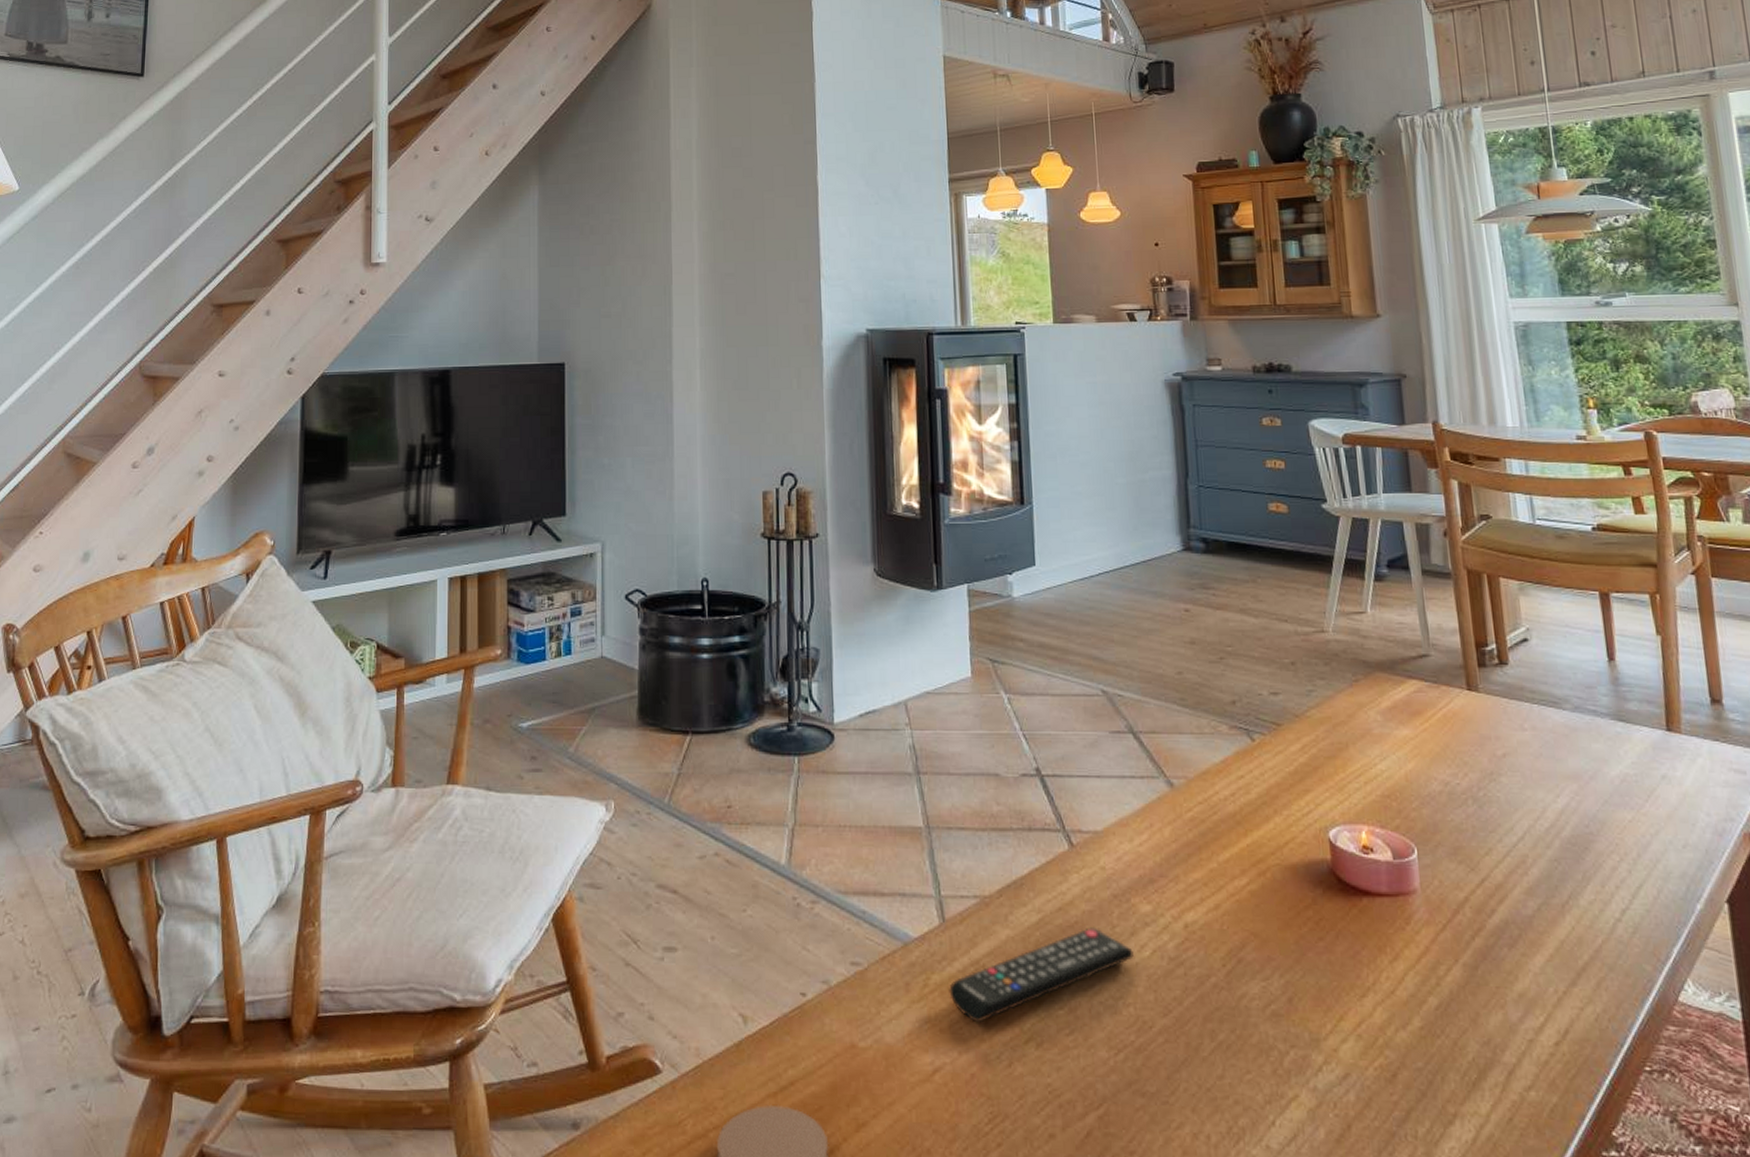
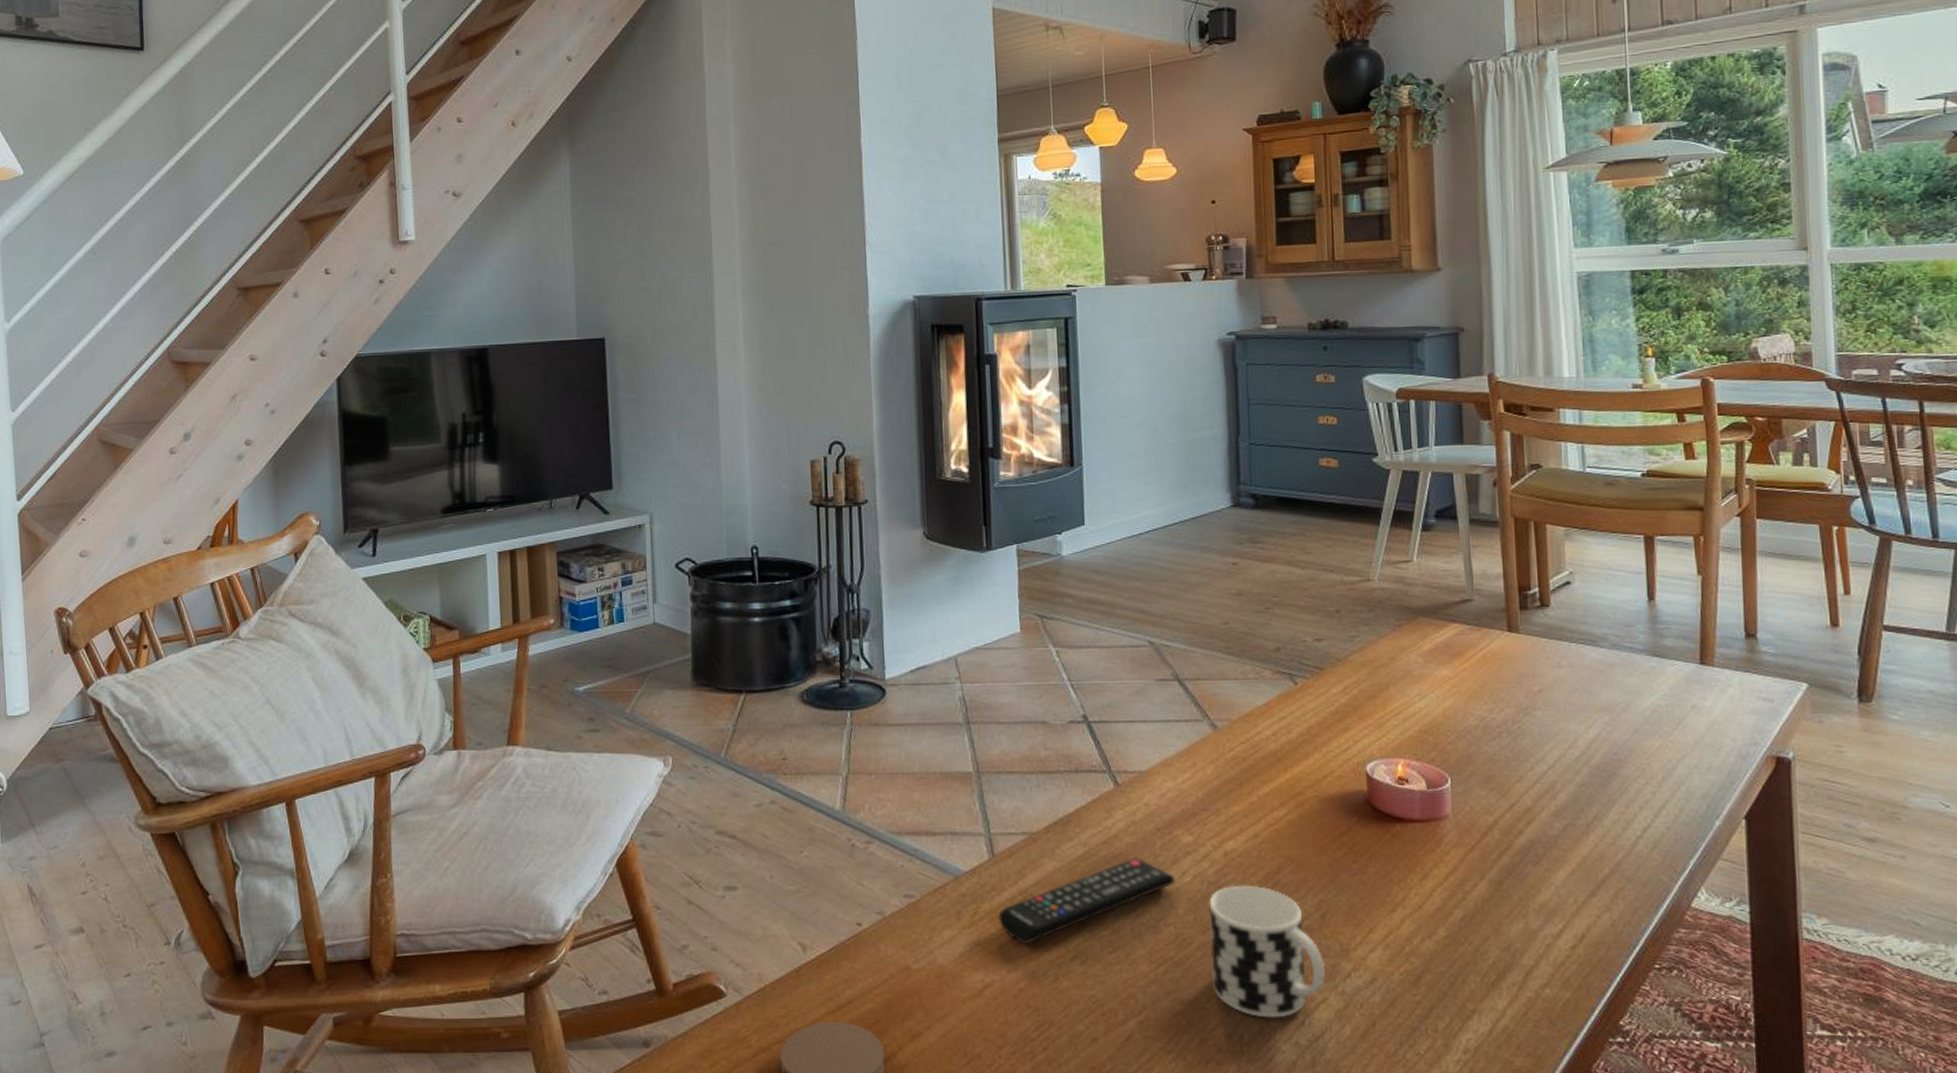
cup: none [1169,961,1295,1117] -> present [1209,885,1325,1018]

